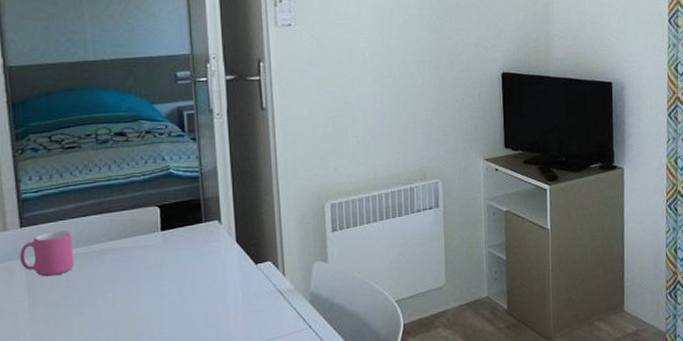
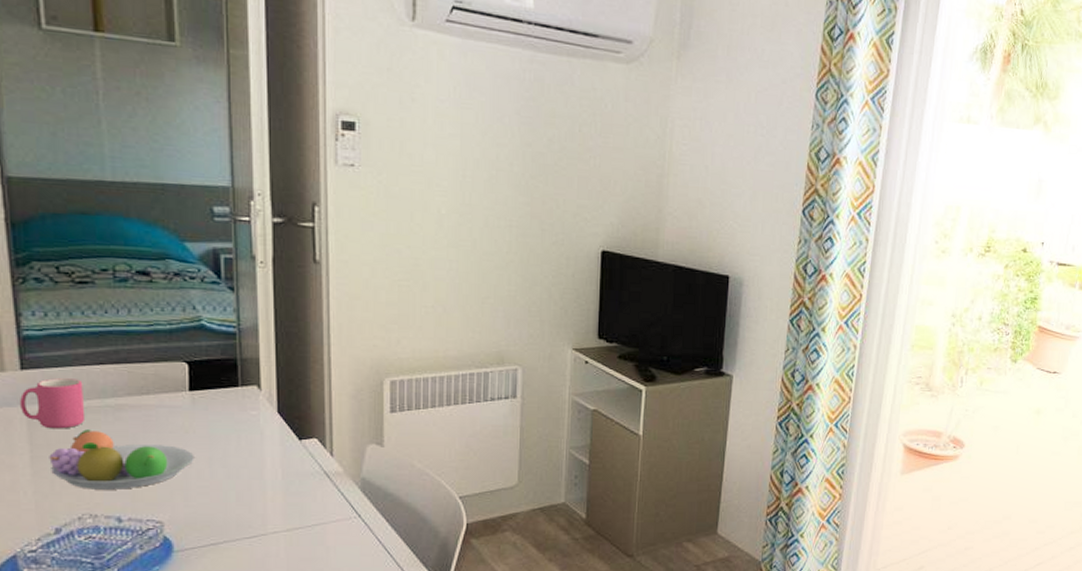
fruit bowl: none [44,274,167,327] -> present [49,429,194,490]

